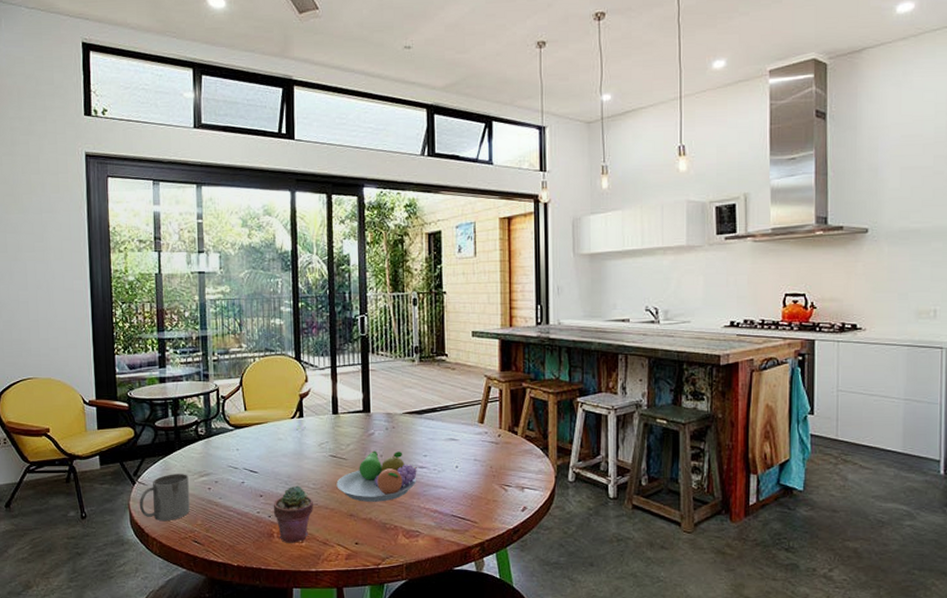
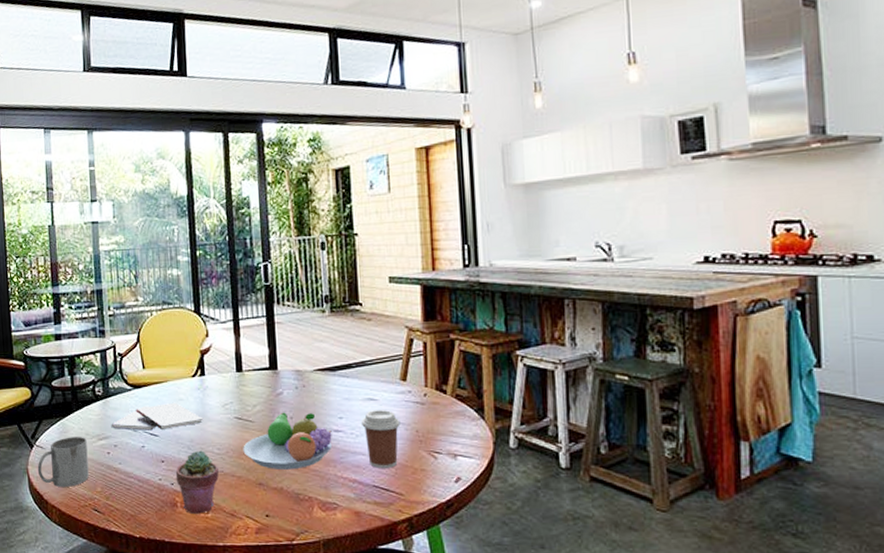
booklet: none [212,441,300,468] -> present [111,402,203,431]
coffee cup: none [444,449,477,500] -> present [362,410,400,468]

